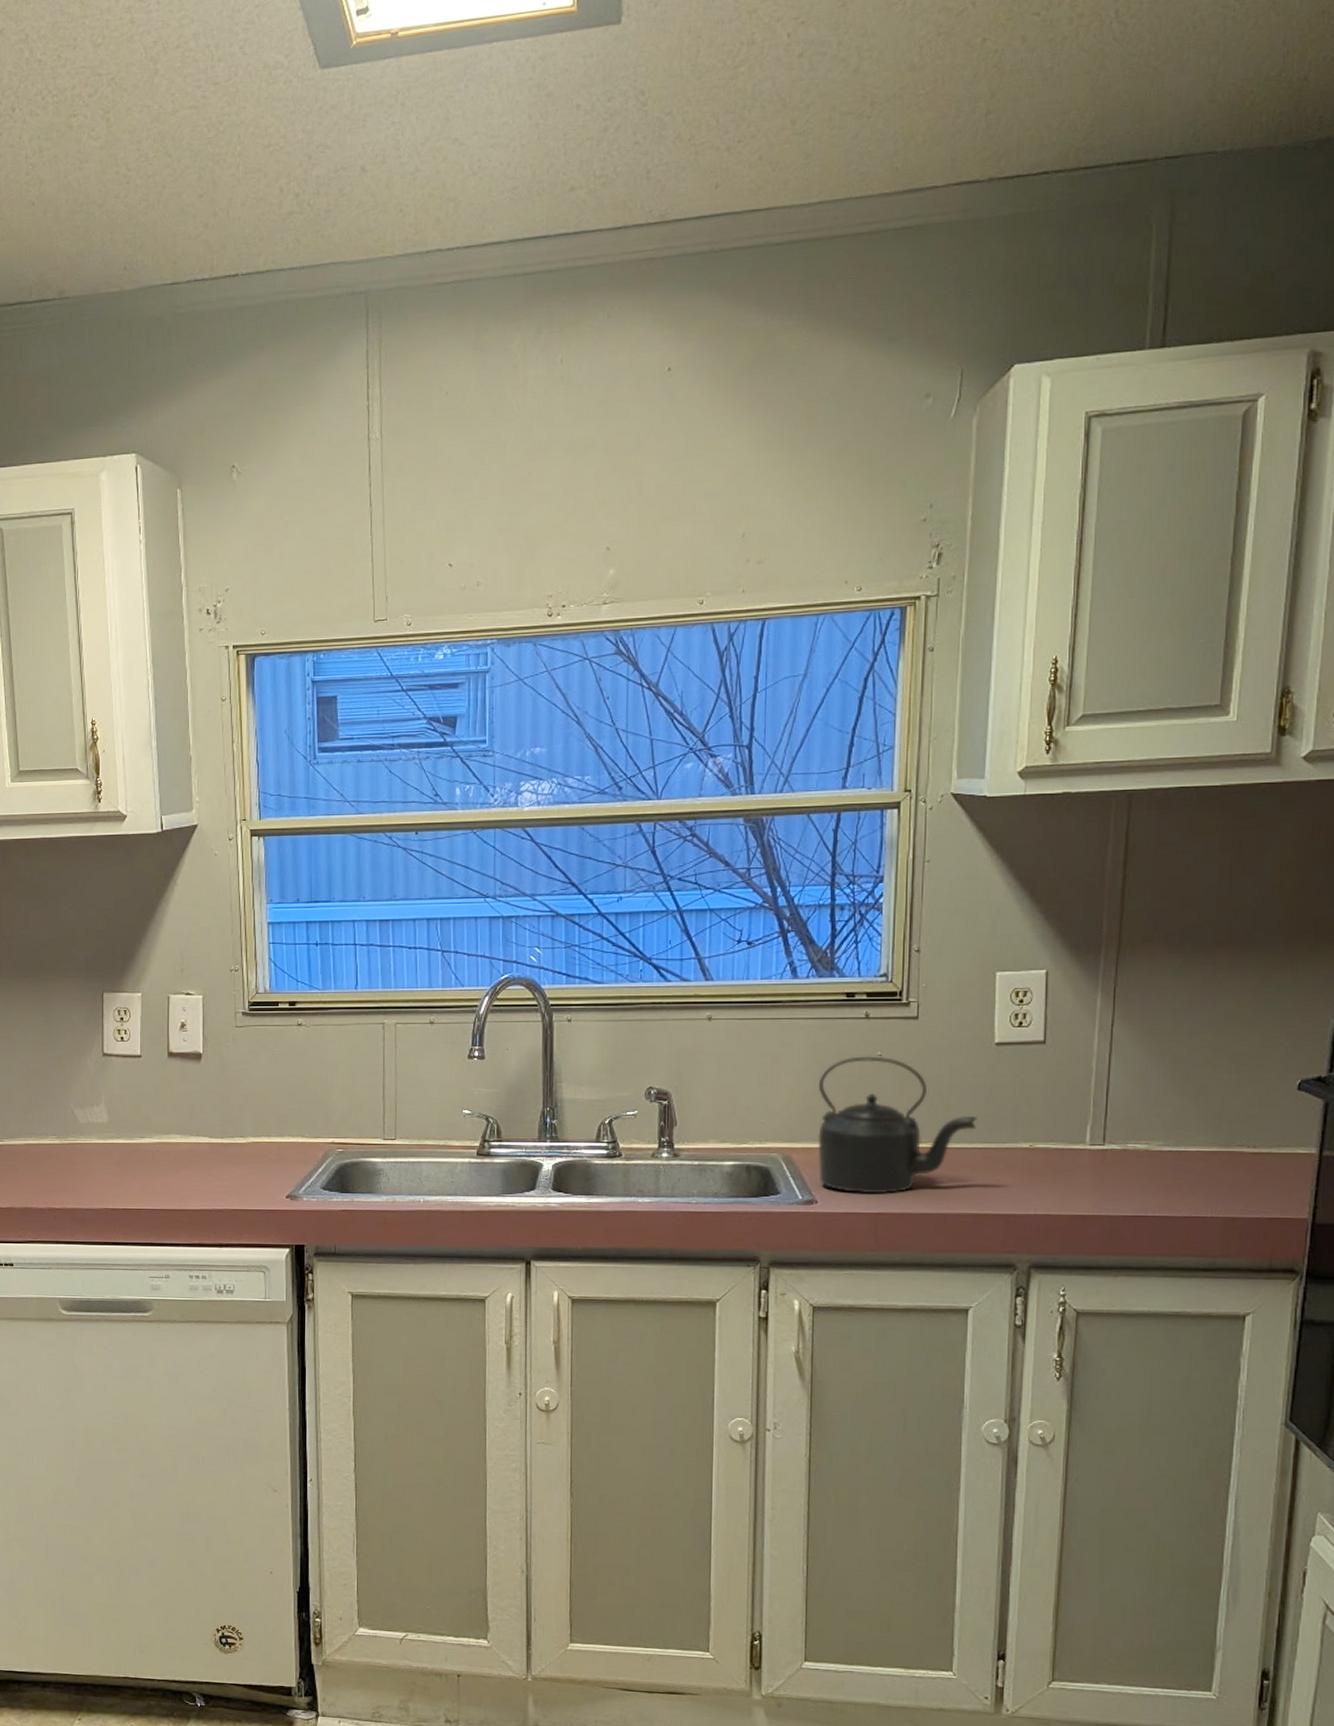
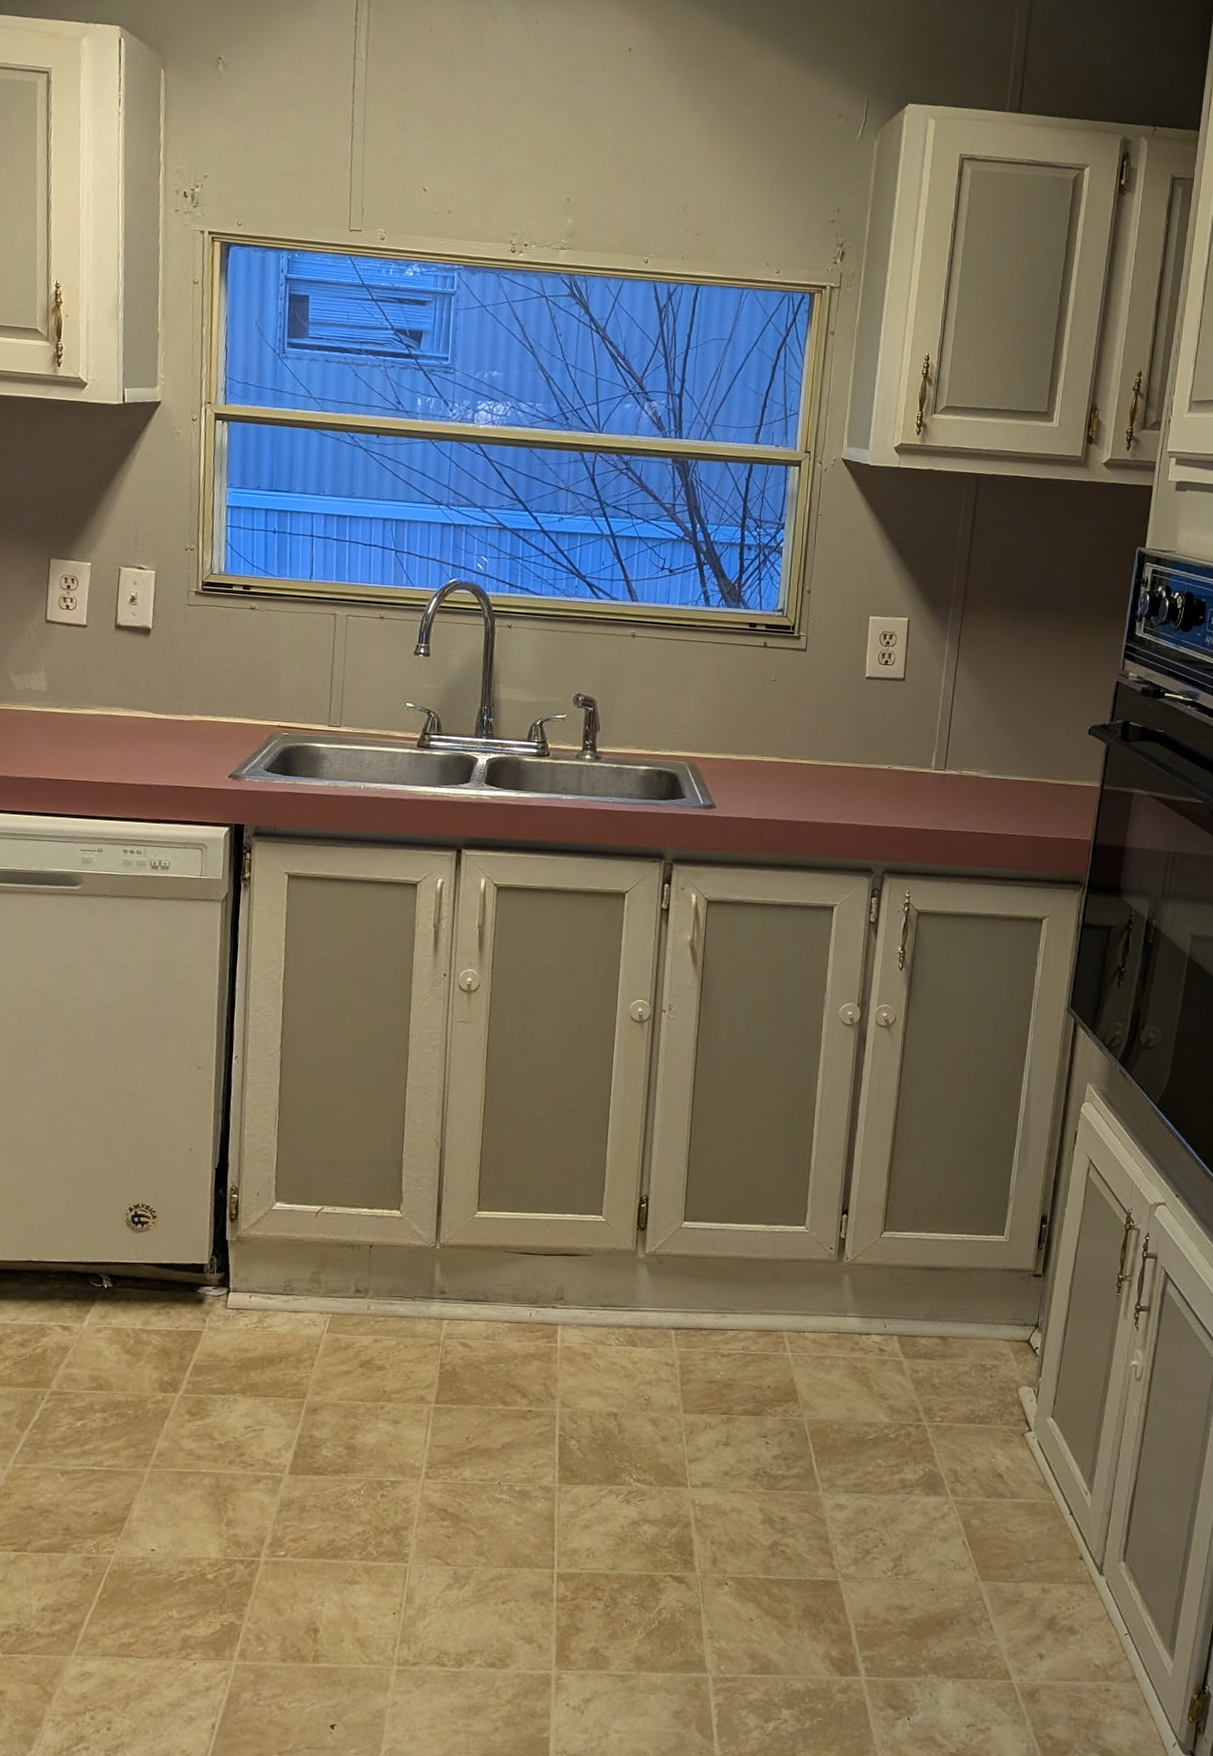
kettle: present [817,1056,978,1194] -> none [718,680,849,802]

